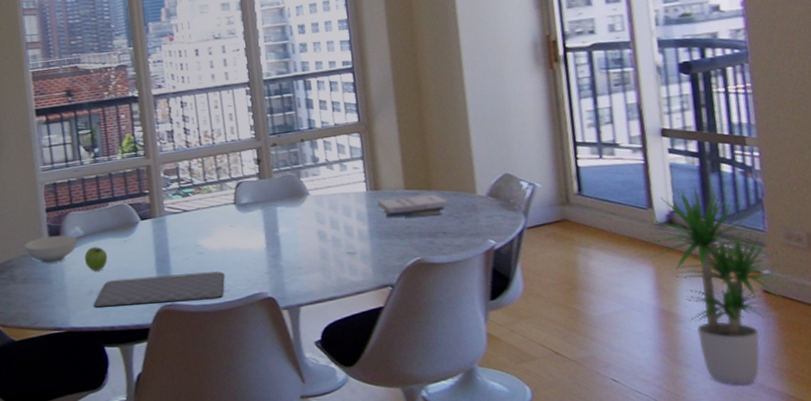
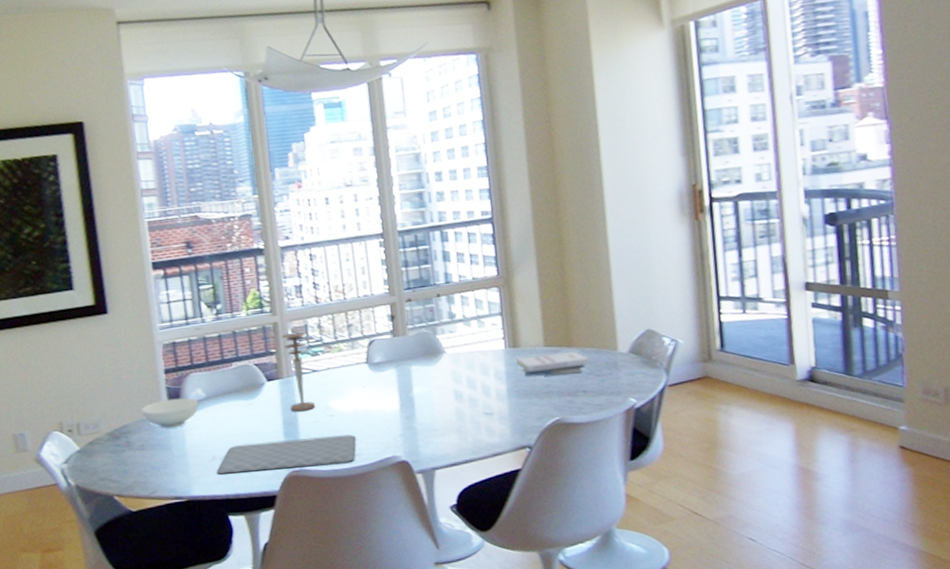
fruit: present [84,247,108,271] -> none [206,410,232,435]
candlestick: none [154,173,187,249] -> present [281,331,316,412]
potted plant: present [645,187,795,385] -> none [786,342,930,541]

